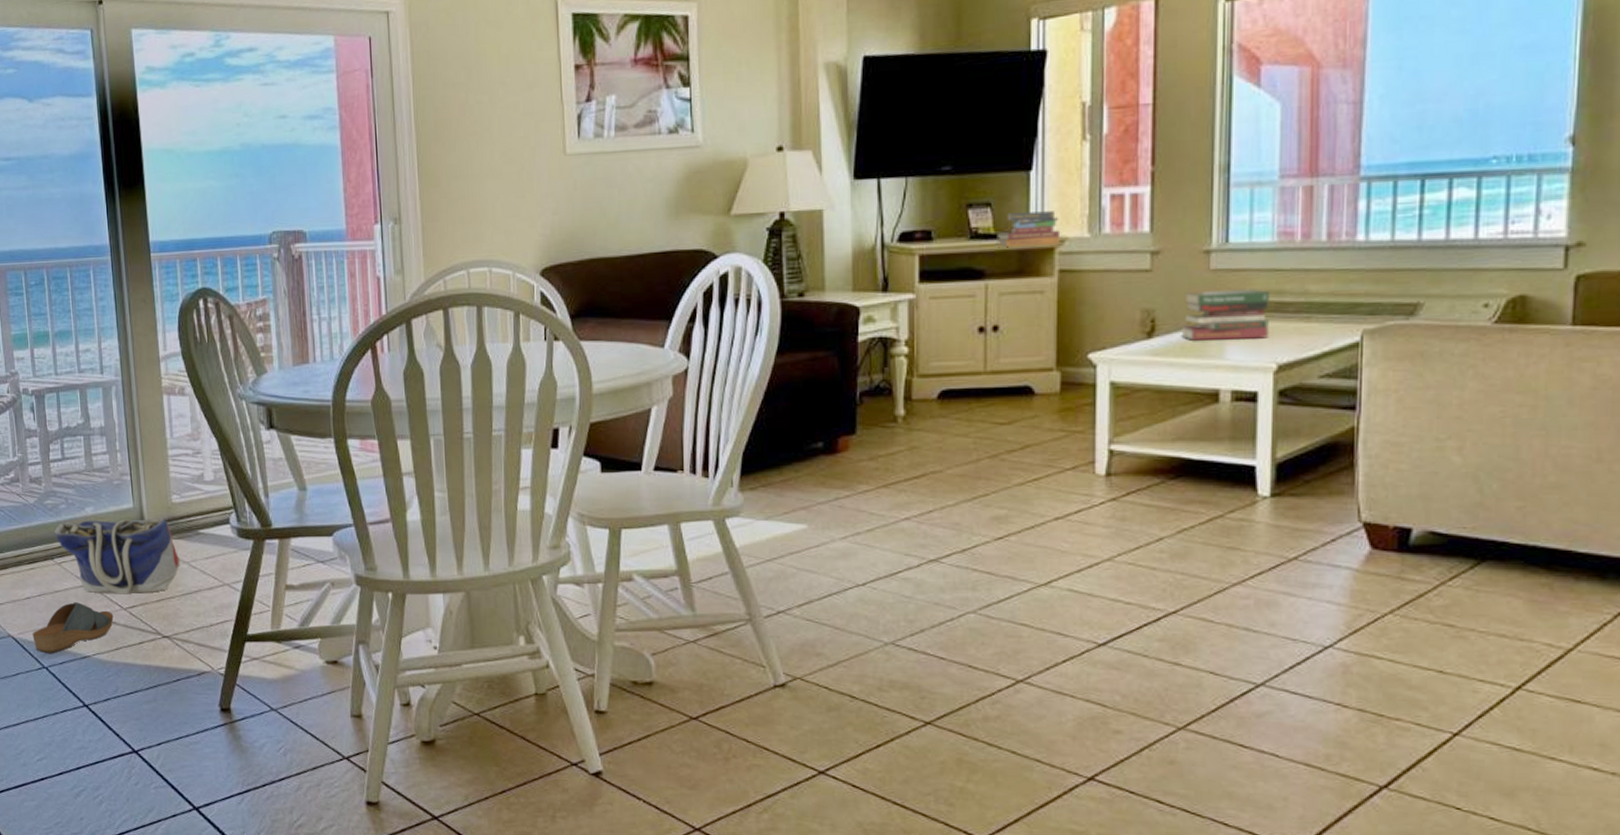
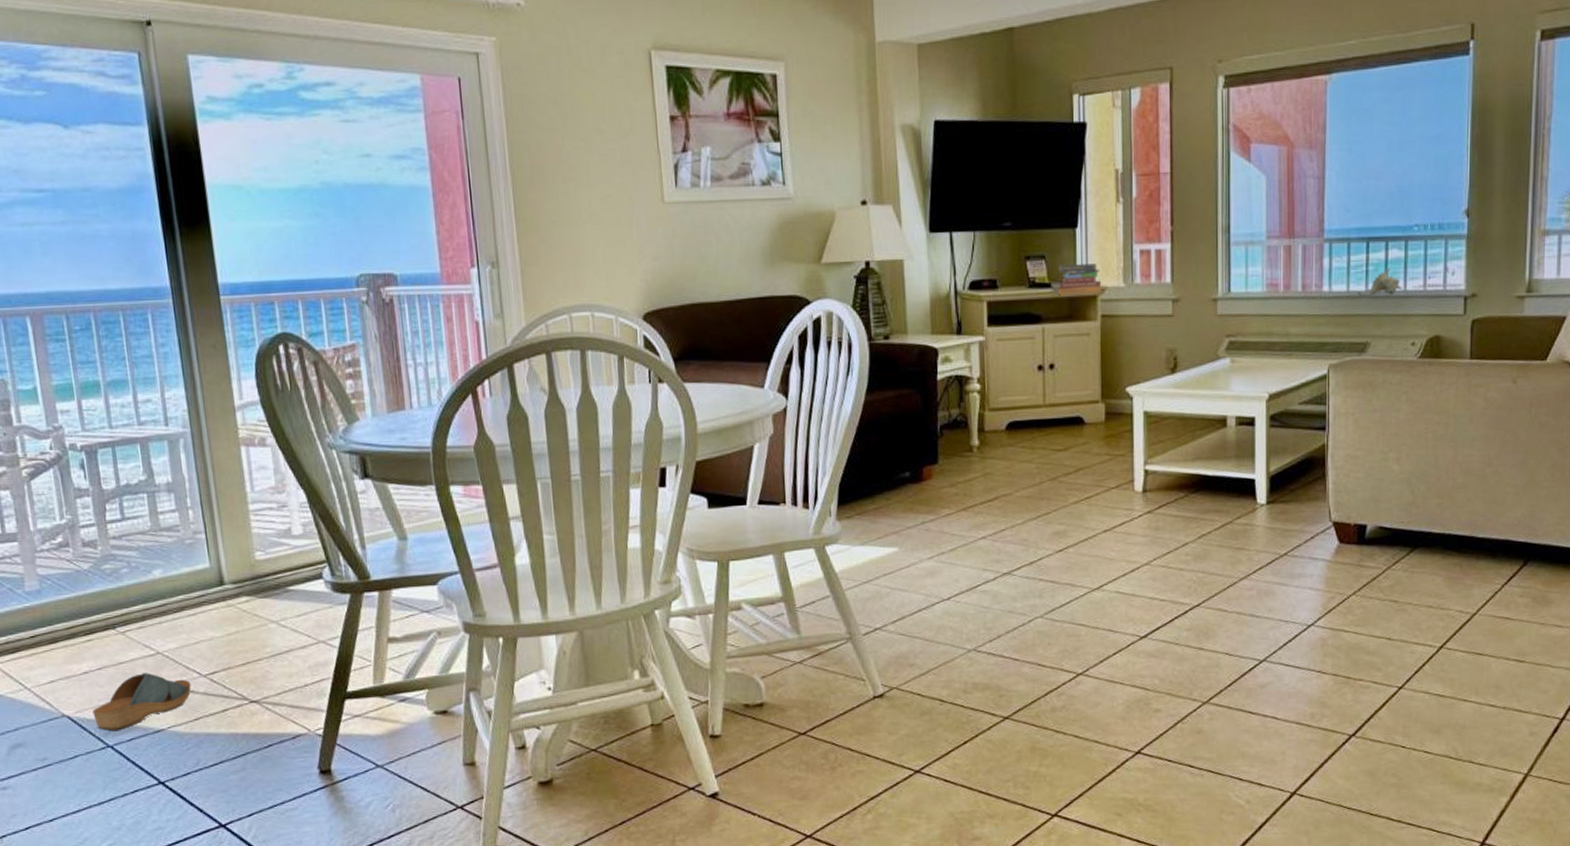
tote bag: present [55,517,180,594] -> none [116,575,268,661]
books: present [1180,288,1269,341] -> none [1196,331,1262,375]
seashell: none [1406,210,1472,246] -> present [1357,267,1403,296]

